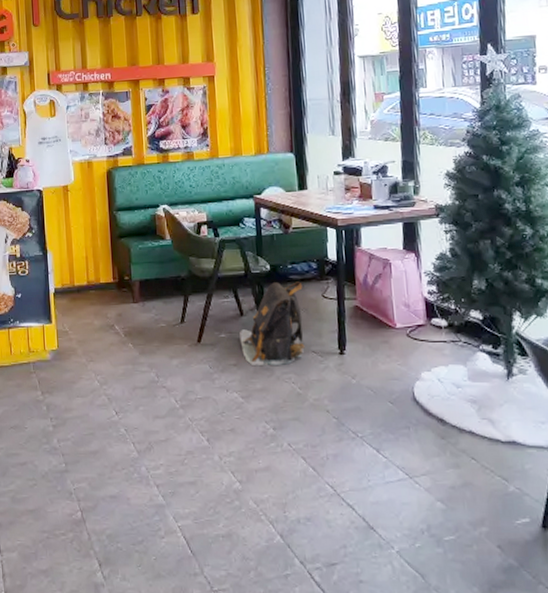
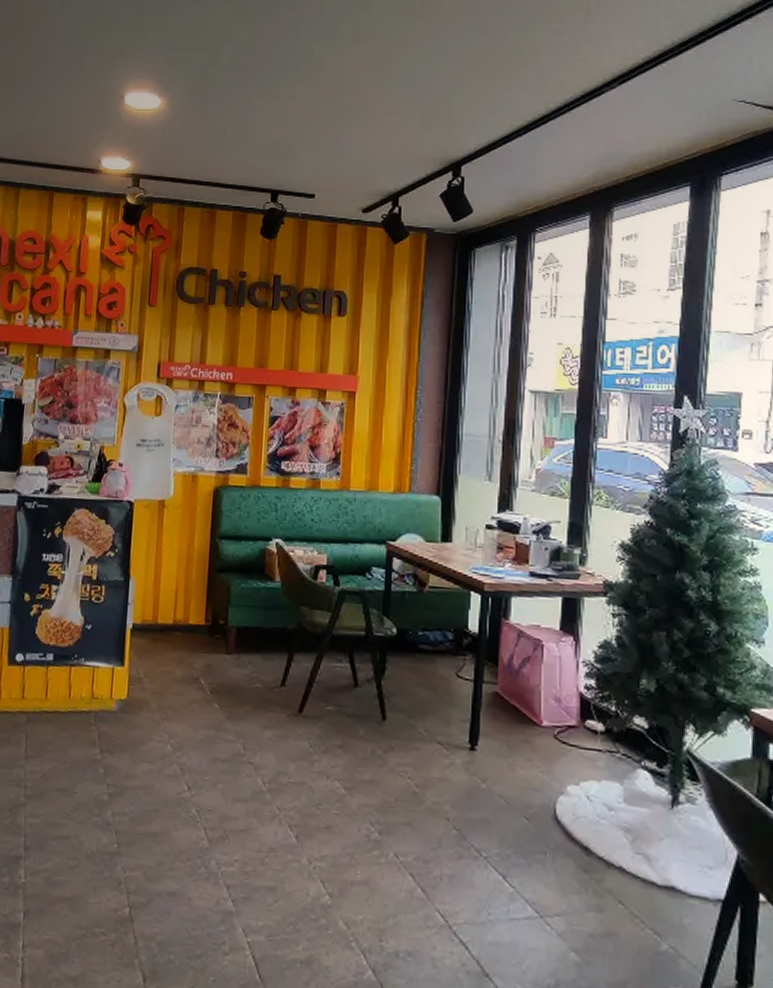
backpack: present [240,282,305,366] -> none [350,650,434,755]

